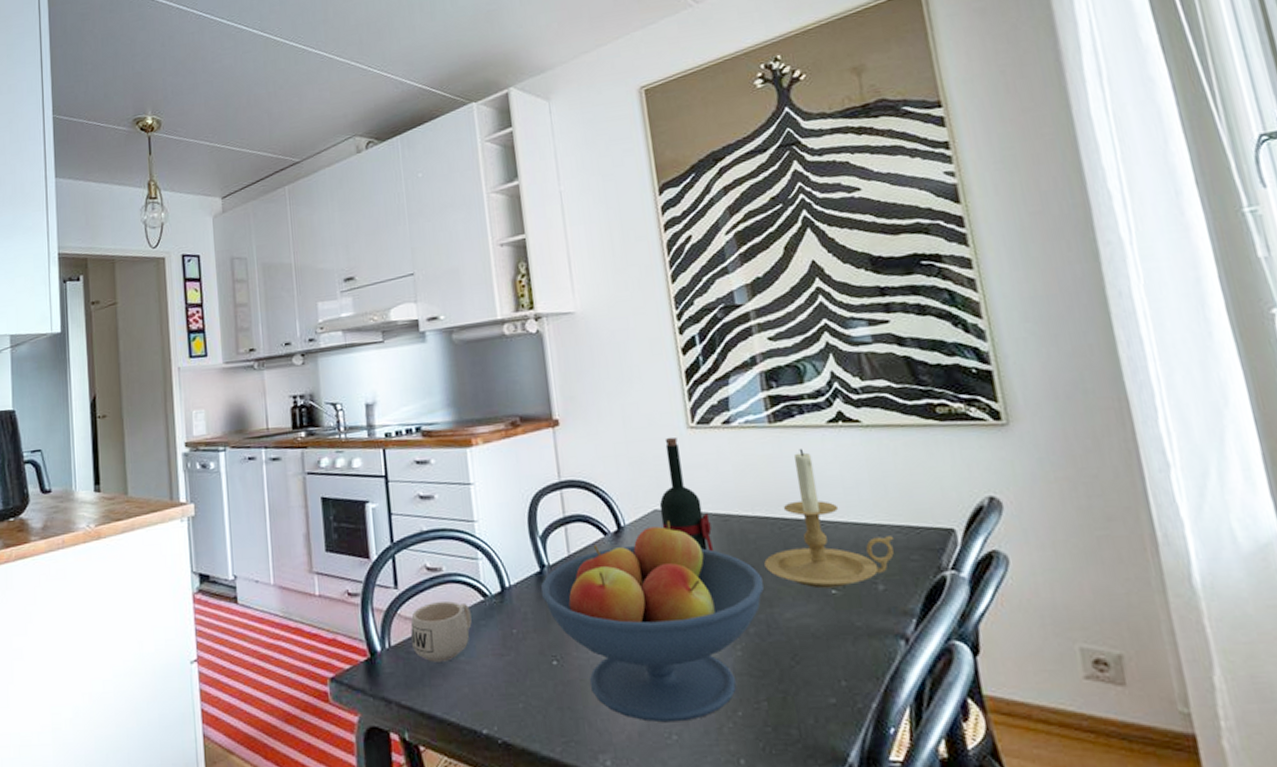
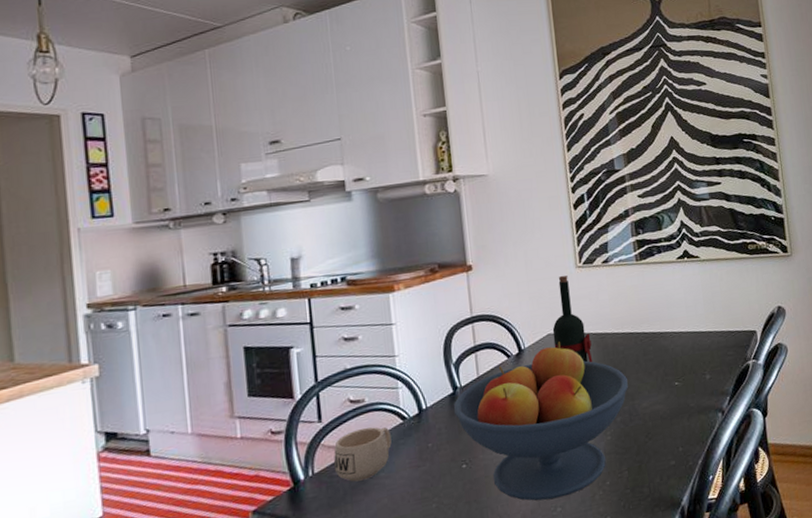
candle holder: present [764,449,895,589] -> none [629,280,718,383]

